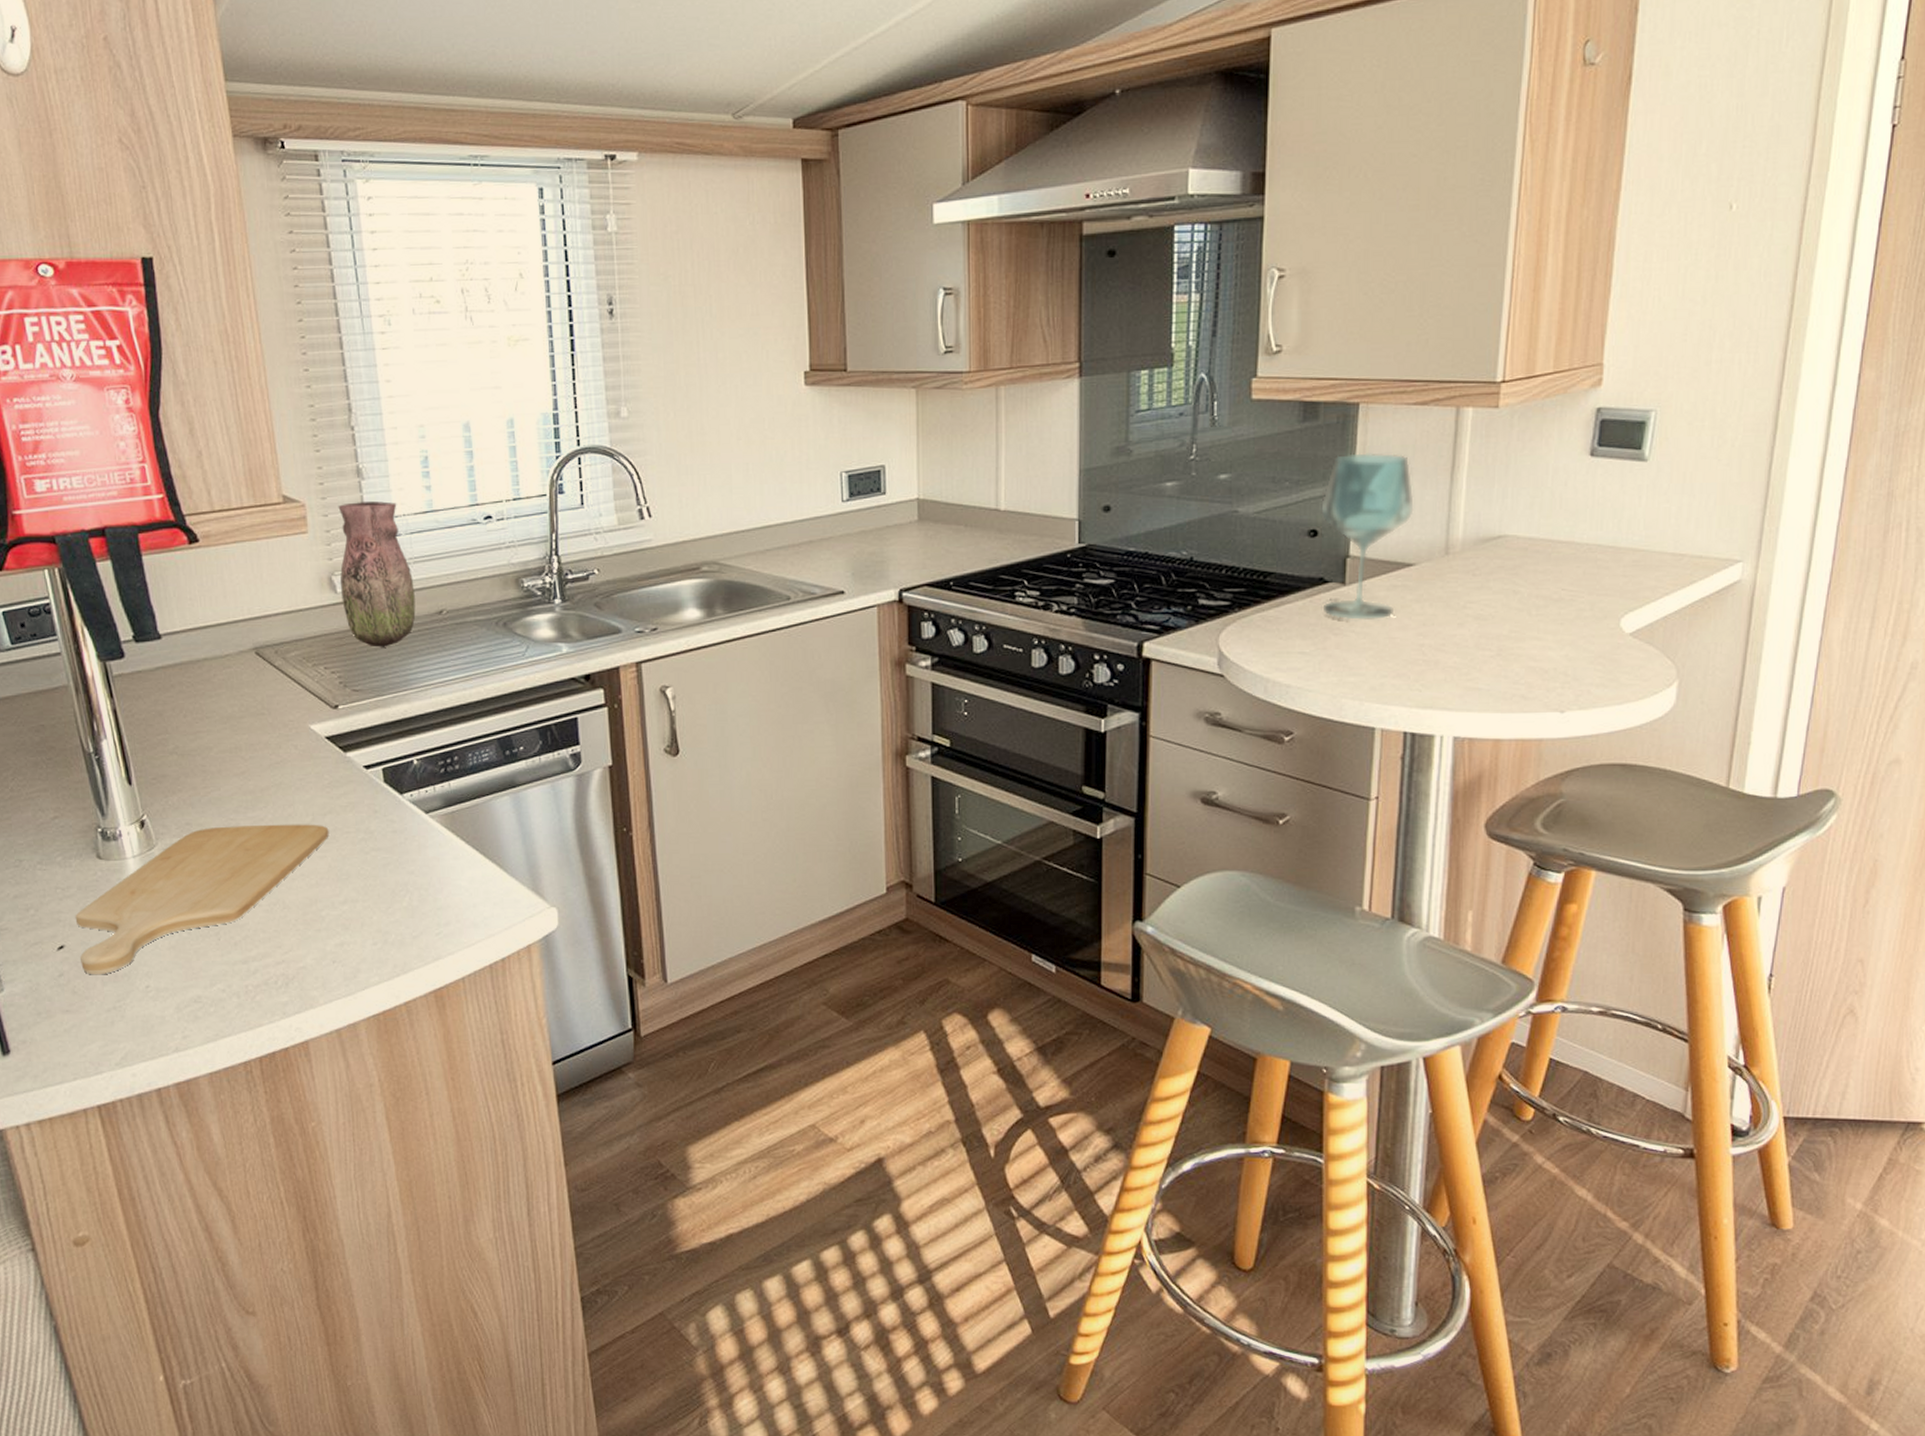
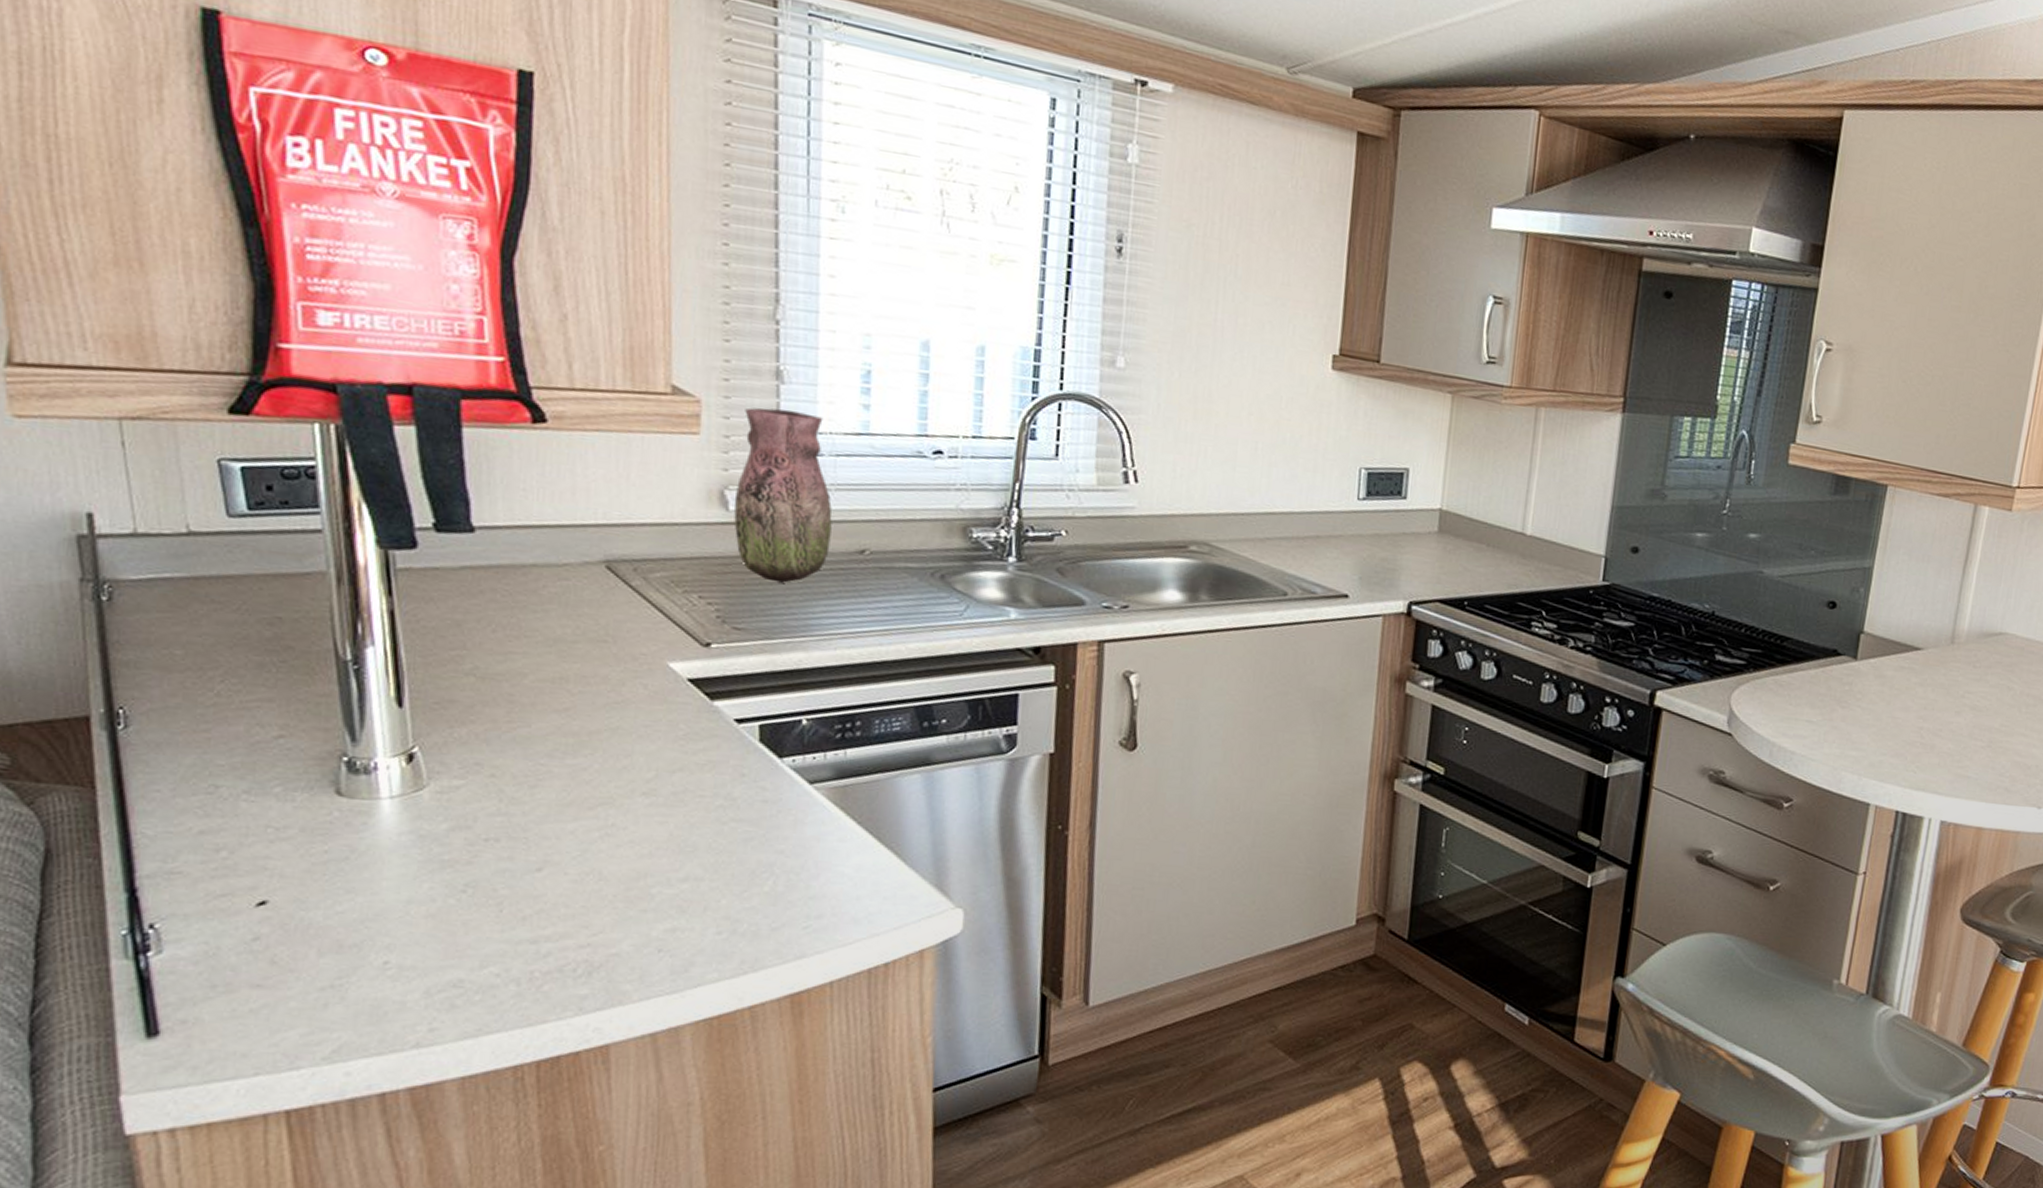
chopping board: present [75,824,329,975] -> none [288,771,676,943]
wine glass: present [1321,453,1414,620] -> none [1833,532,1929,698]

